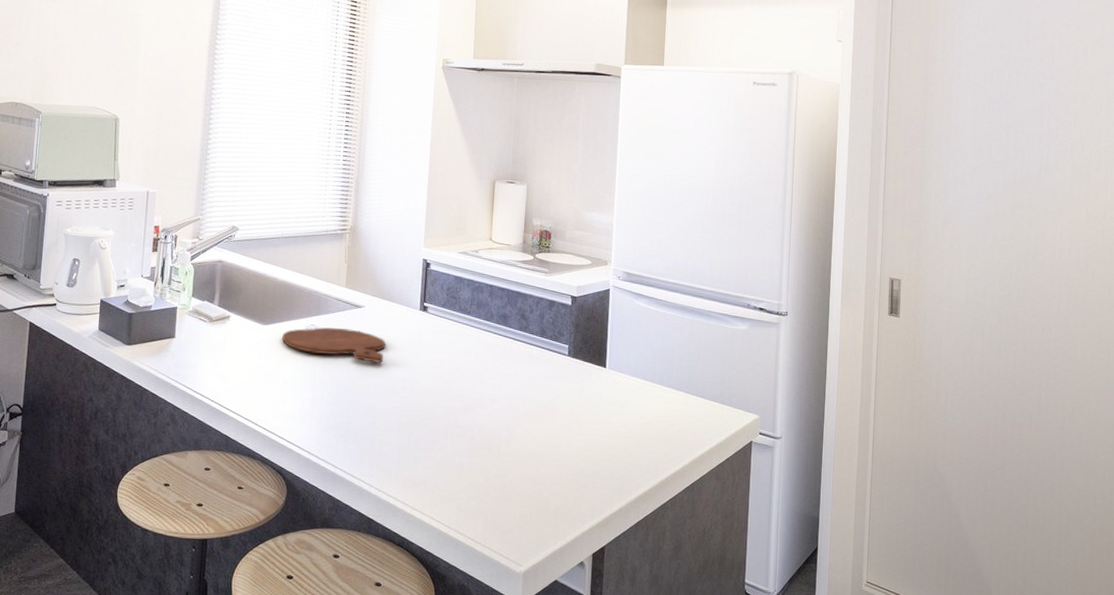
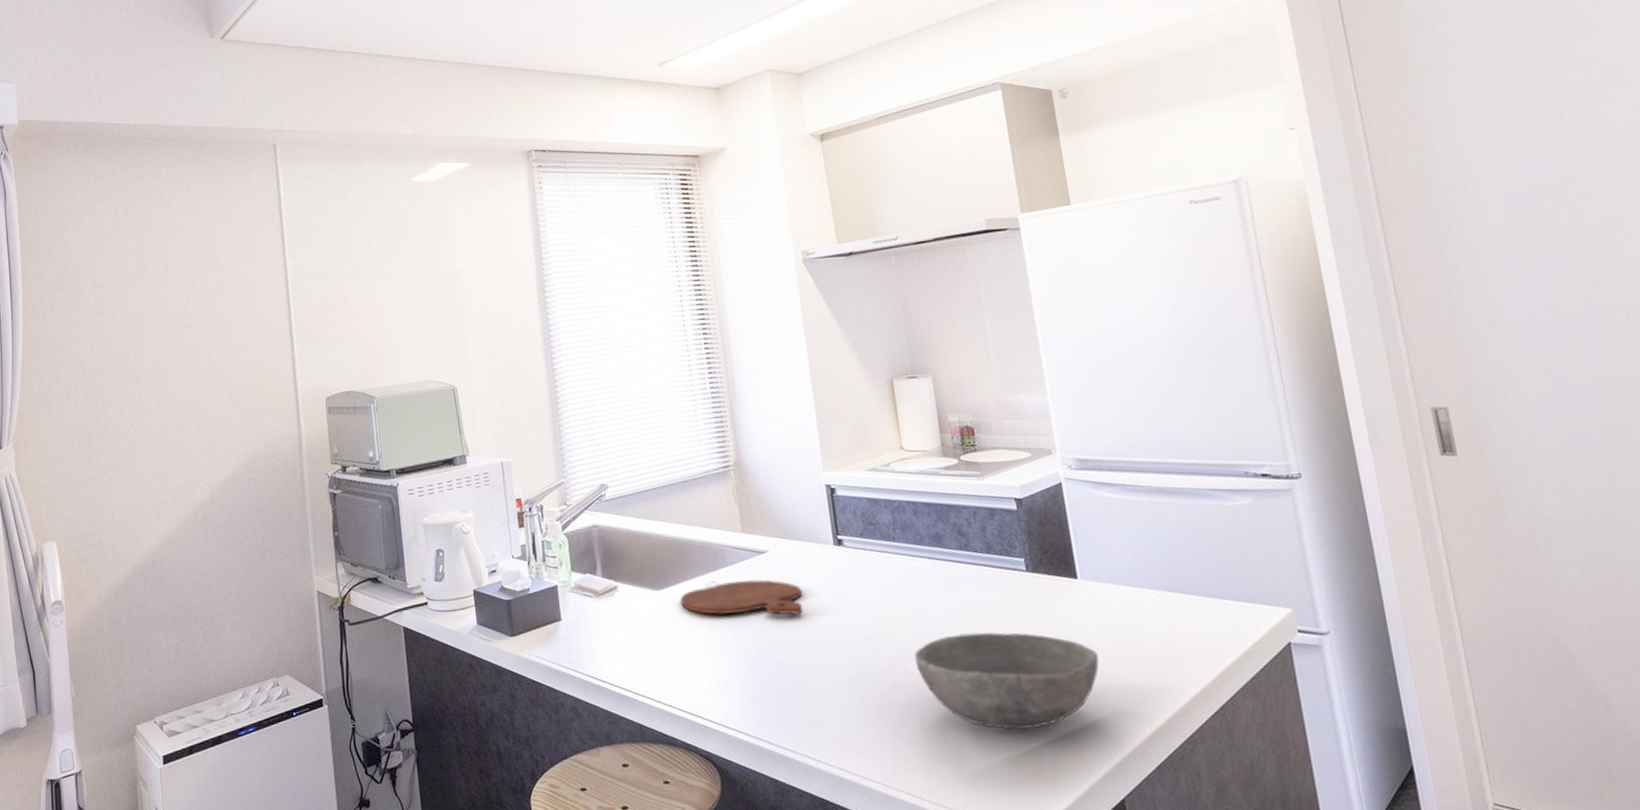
bowl: none [466,398,609,482] -> present [914,632,1099,730]

